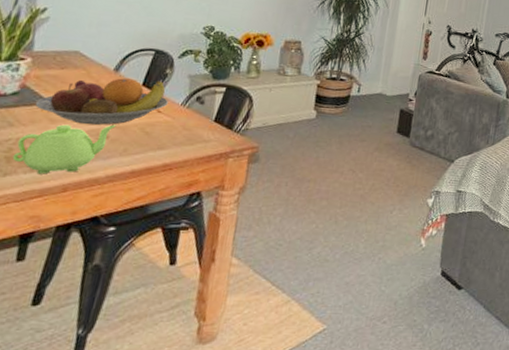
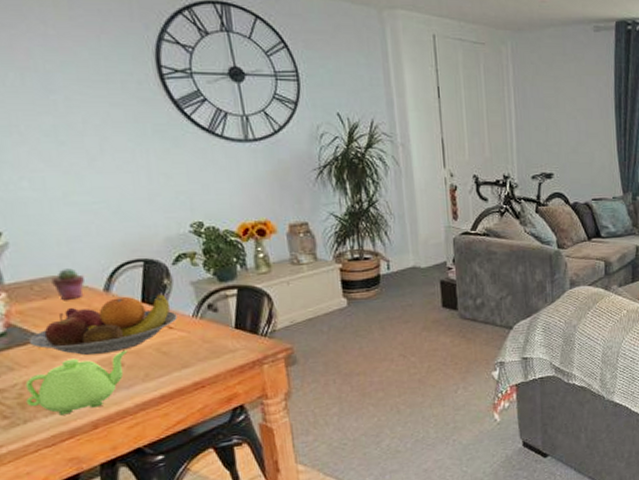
potted succulent: none [73,46,101,74] -> present [51,268,84,301]

